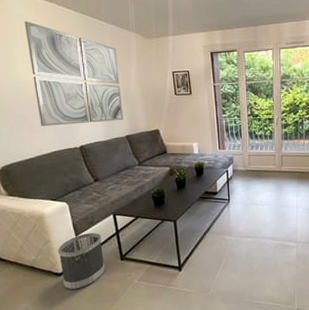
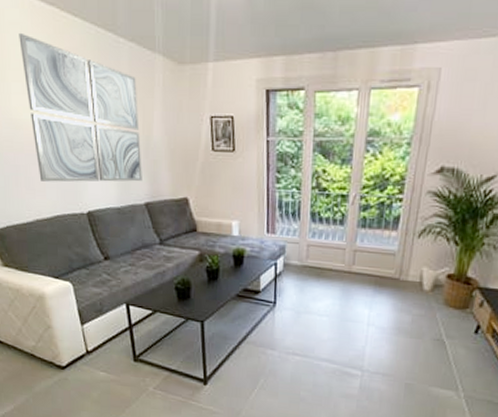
wastebasket: present [58,232,105,290] -> none [61,322,115,388]

